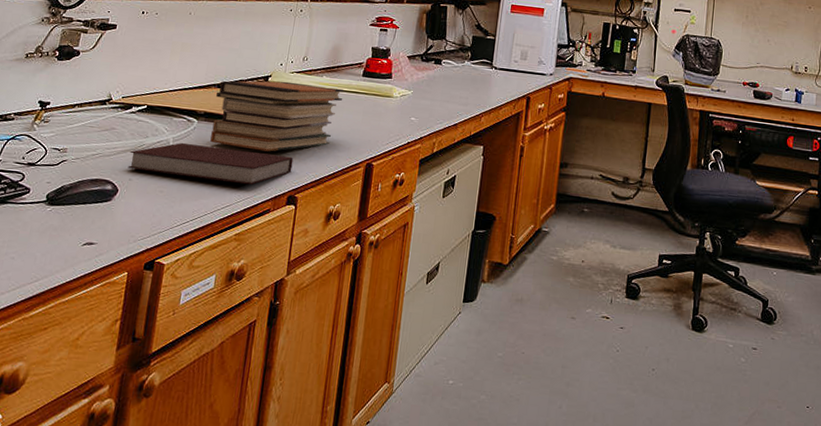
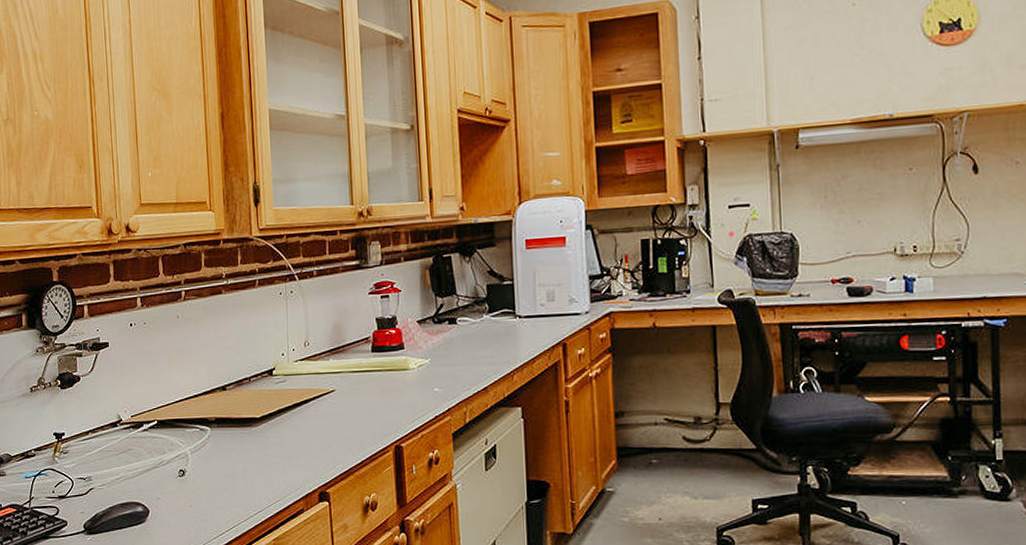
notebook: present [127,142,294,185] -> none [152,451,317,488]
book stack: present [210,80,344,152] -> none [223,370,356,450]

